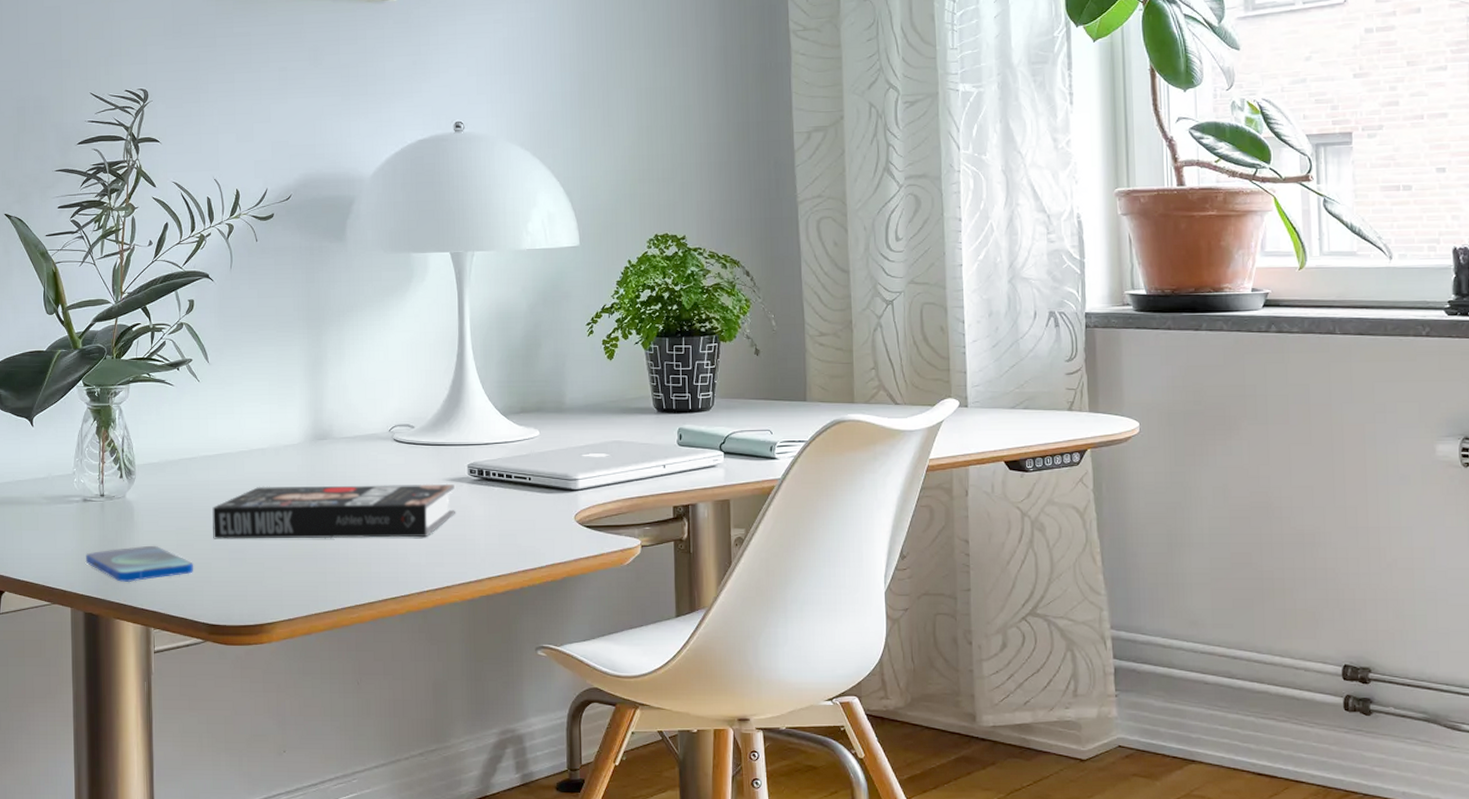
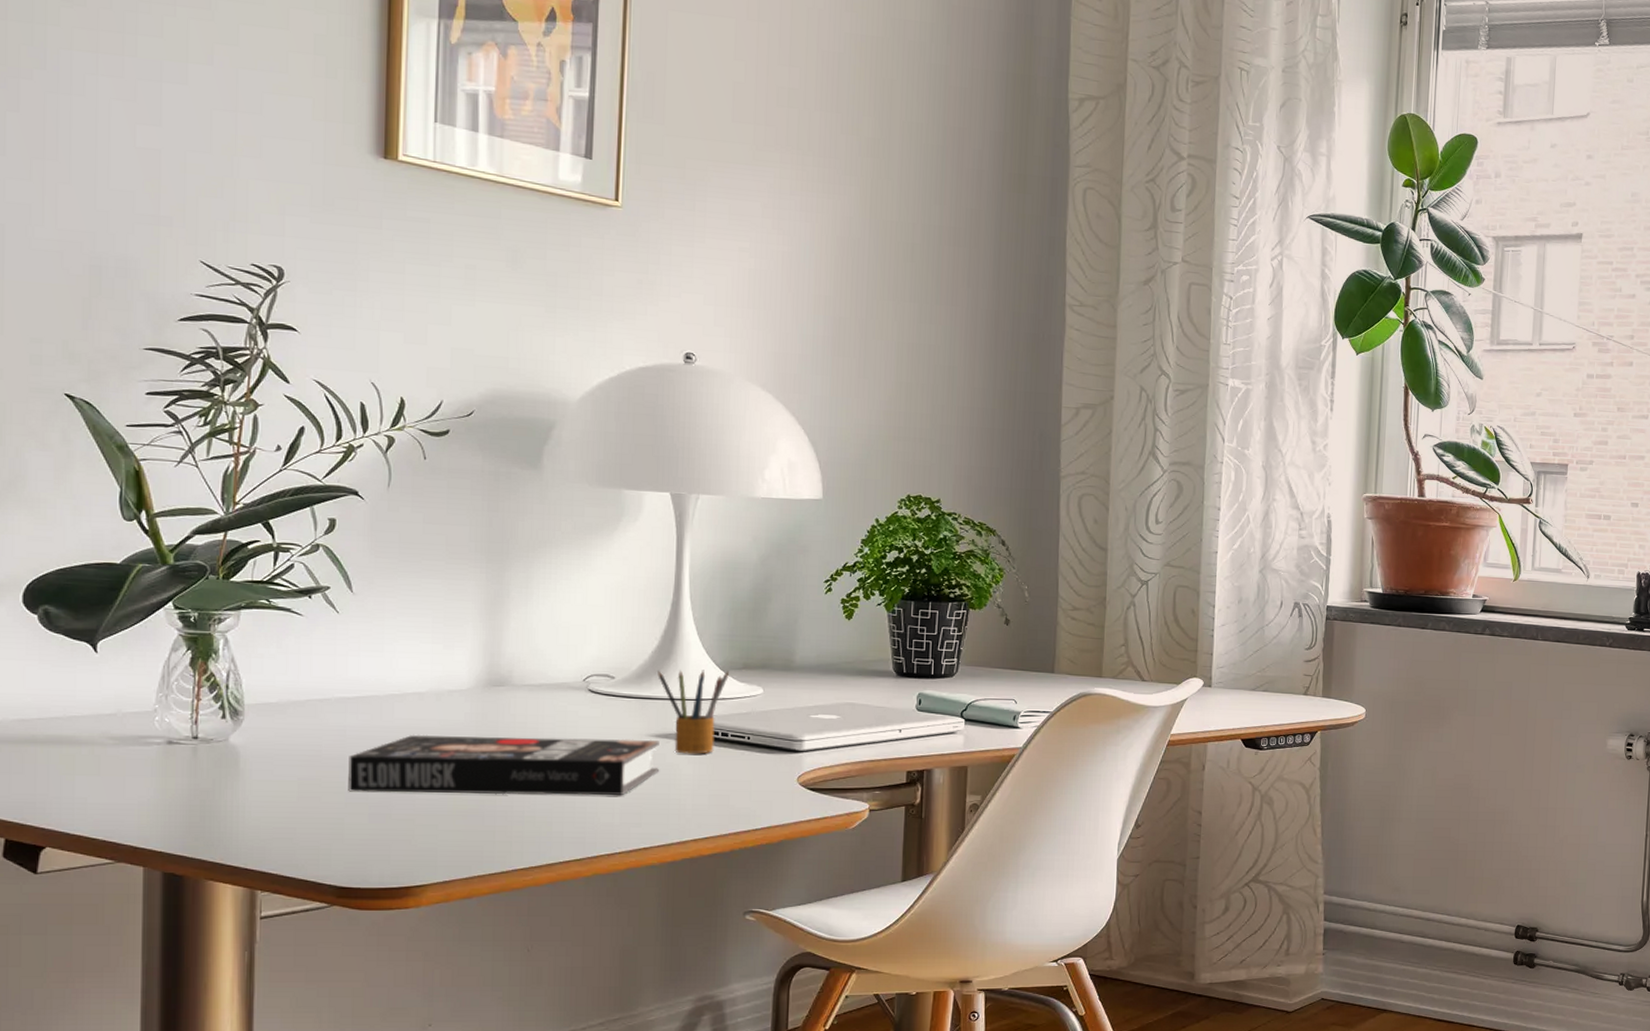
smartphone: present [85,545,193,582] -> none [167,797,319,838]
pencil box: none [449,415,509,496] -> present [658,670,729,754]

